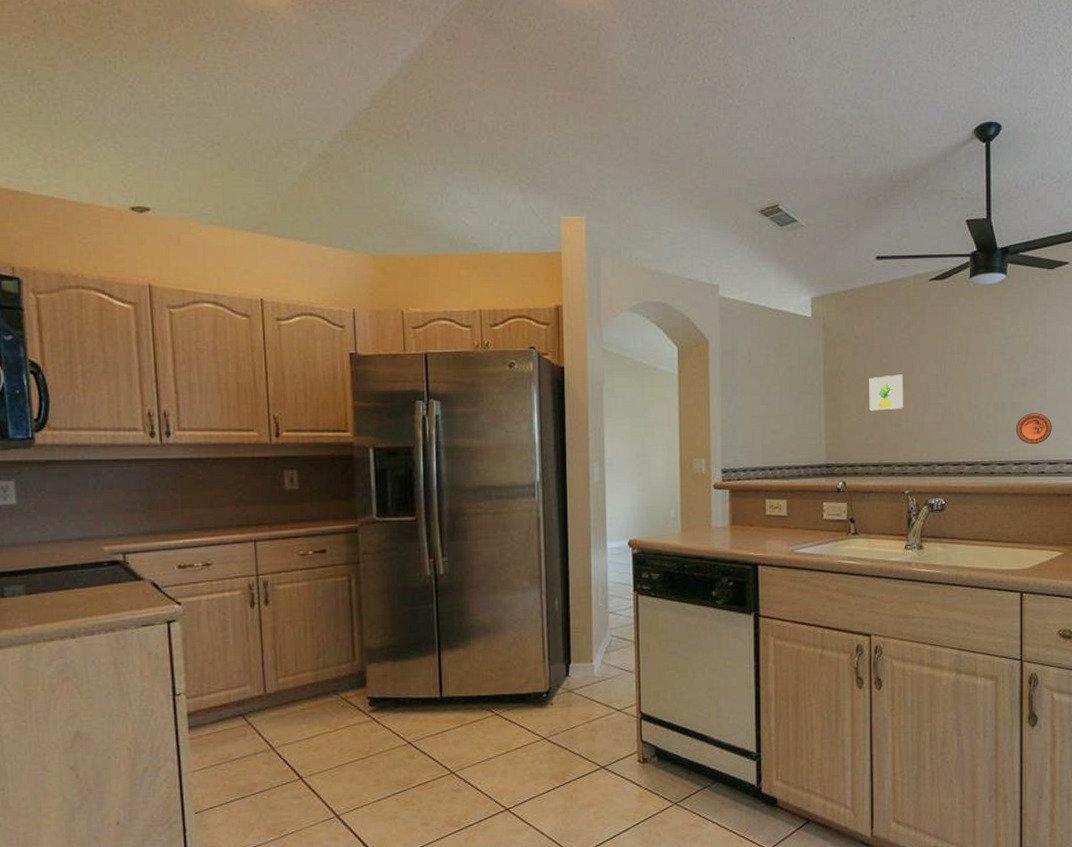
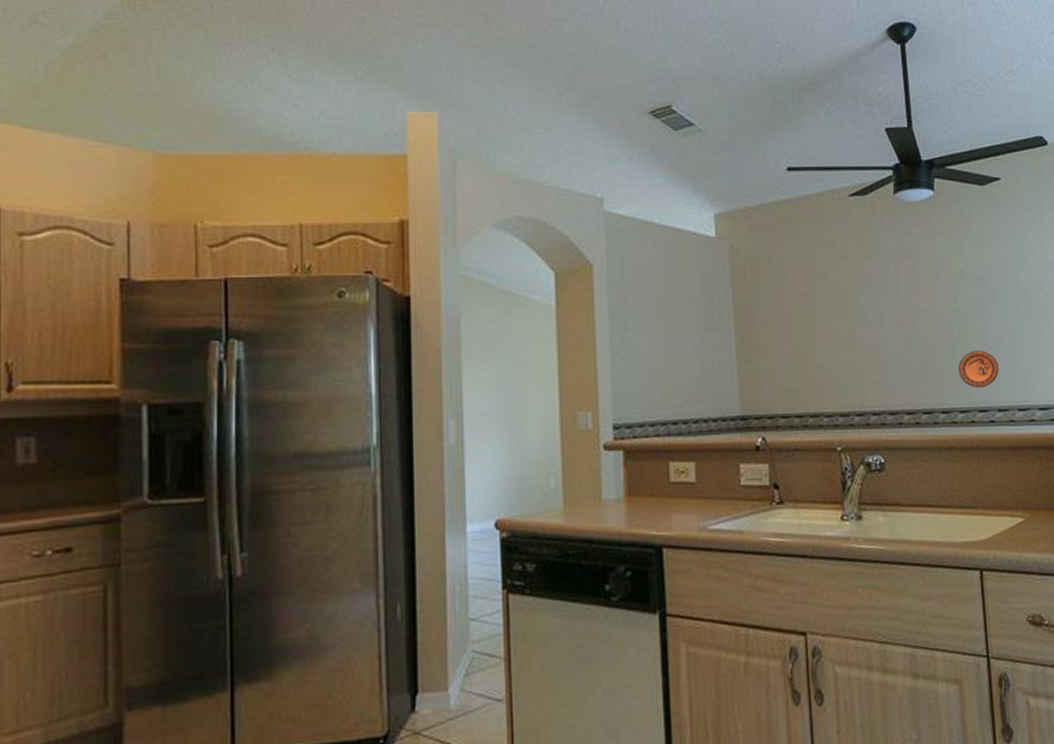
wall art: present [869,374,904,411] -> none [787,305,829,350]

